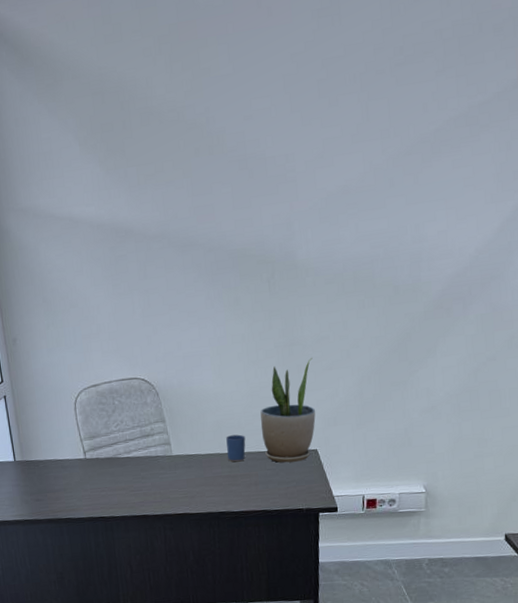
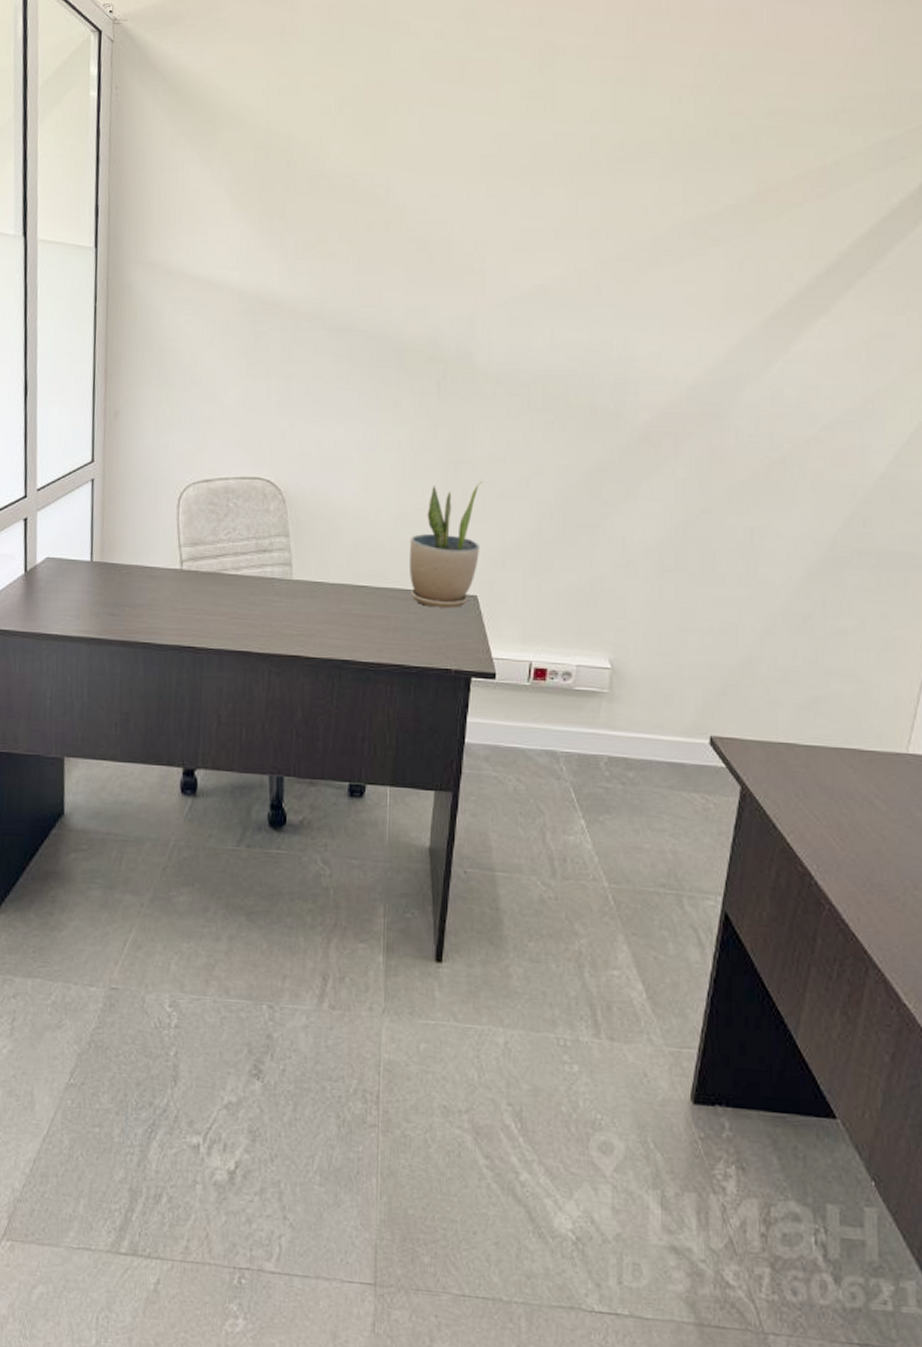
mug: present [226,434,246,462] -> none [363,564,388,599]

